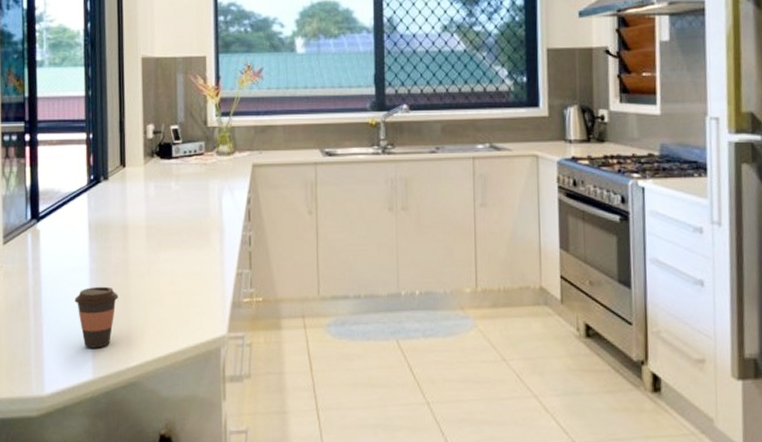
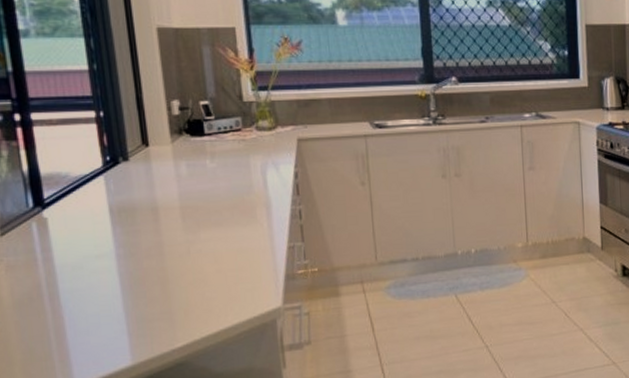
coffee cup: present [74,286,118,348] -> none [100,271,154,335]

